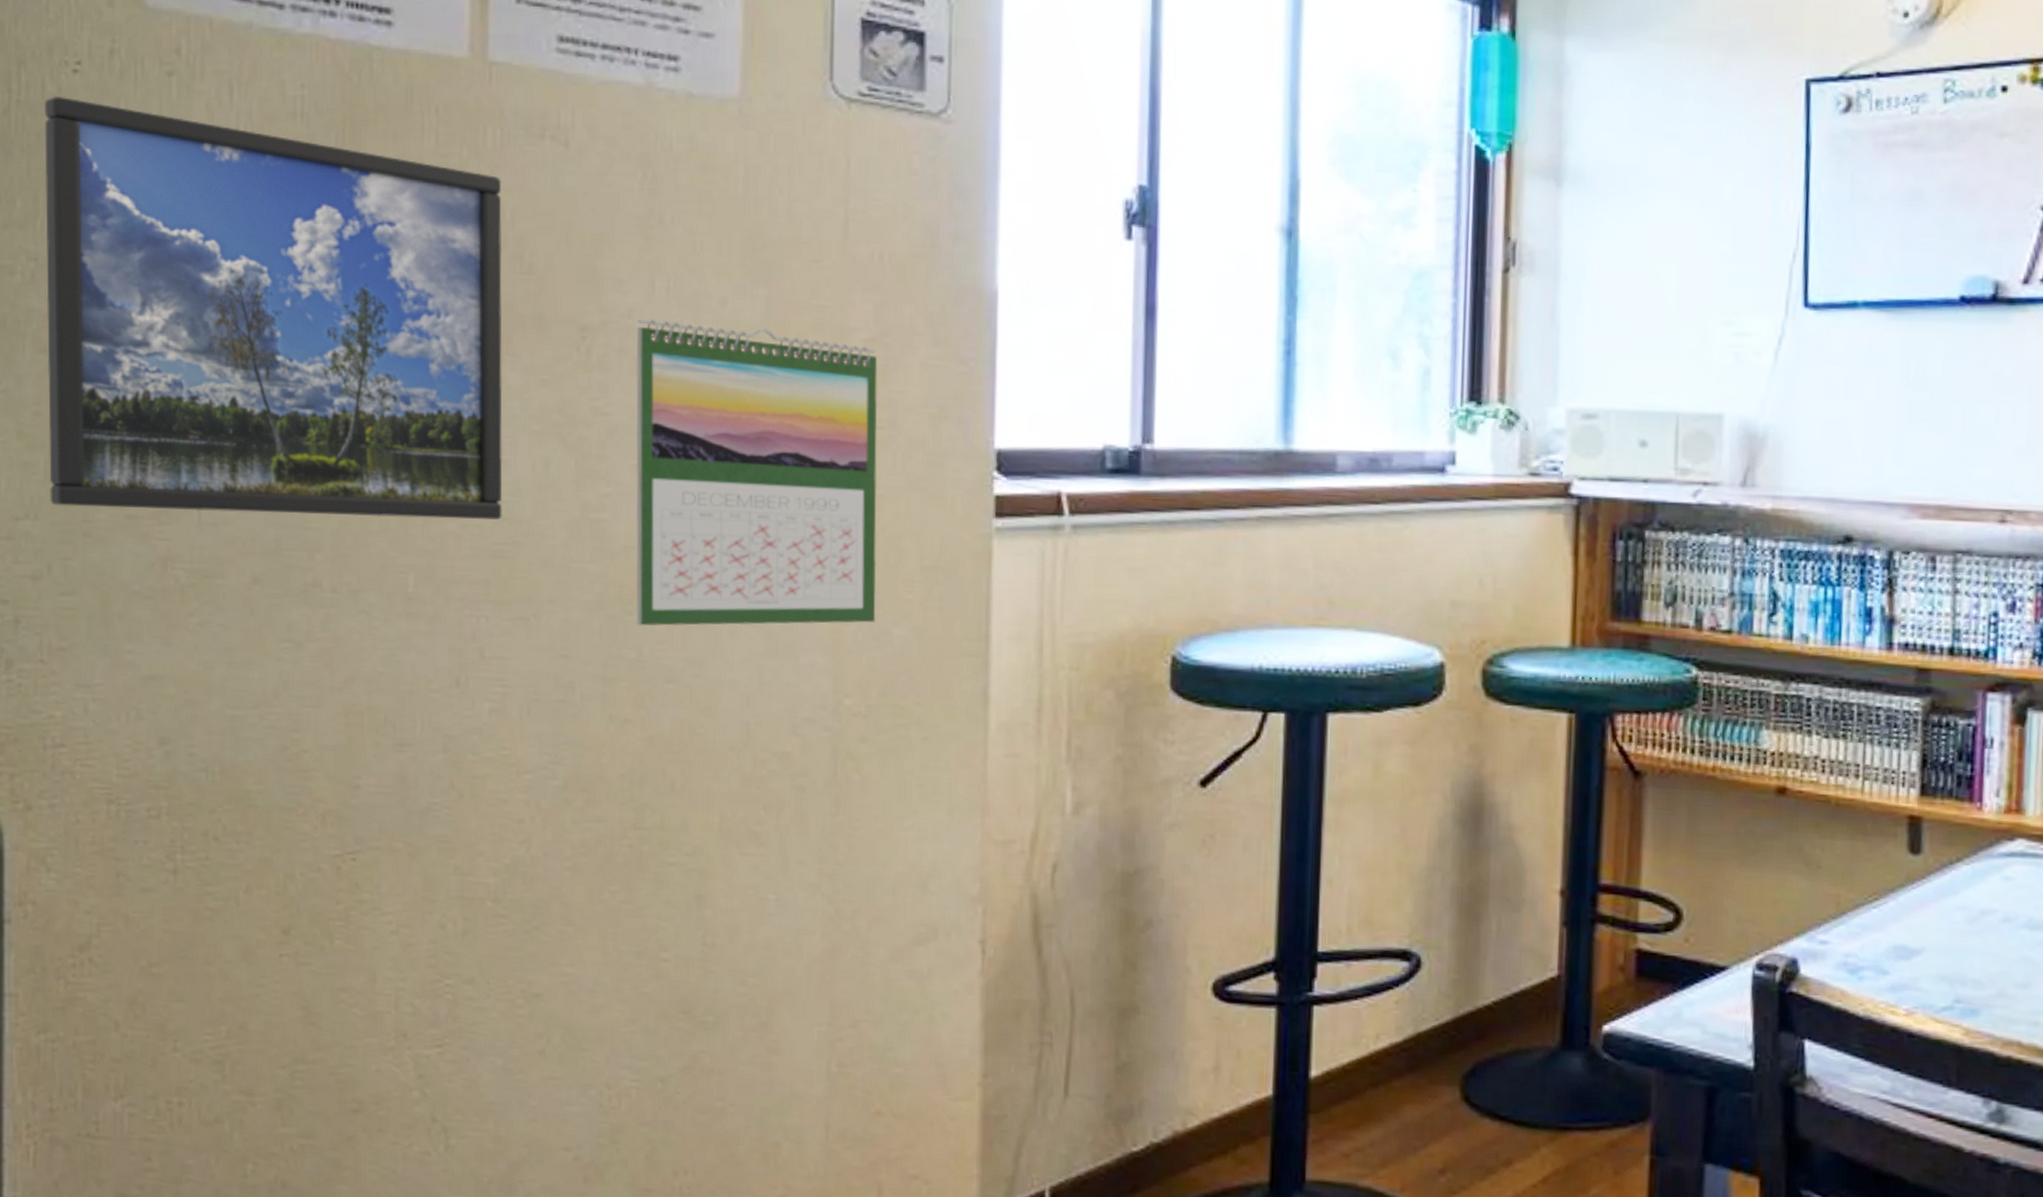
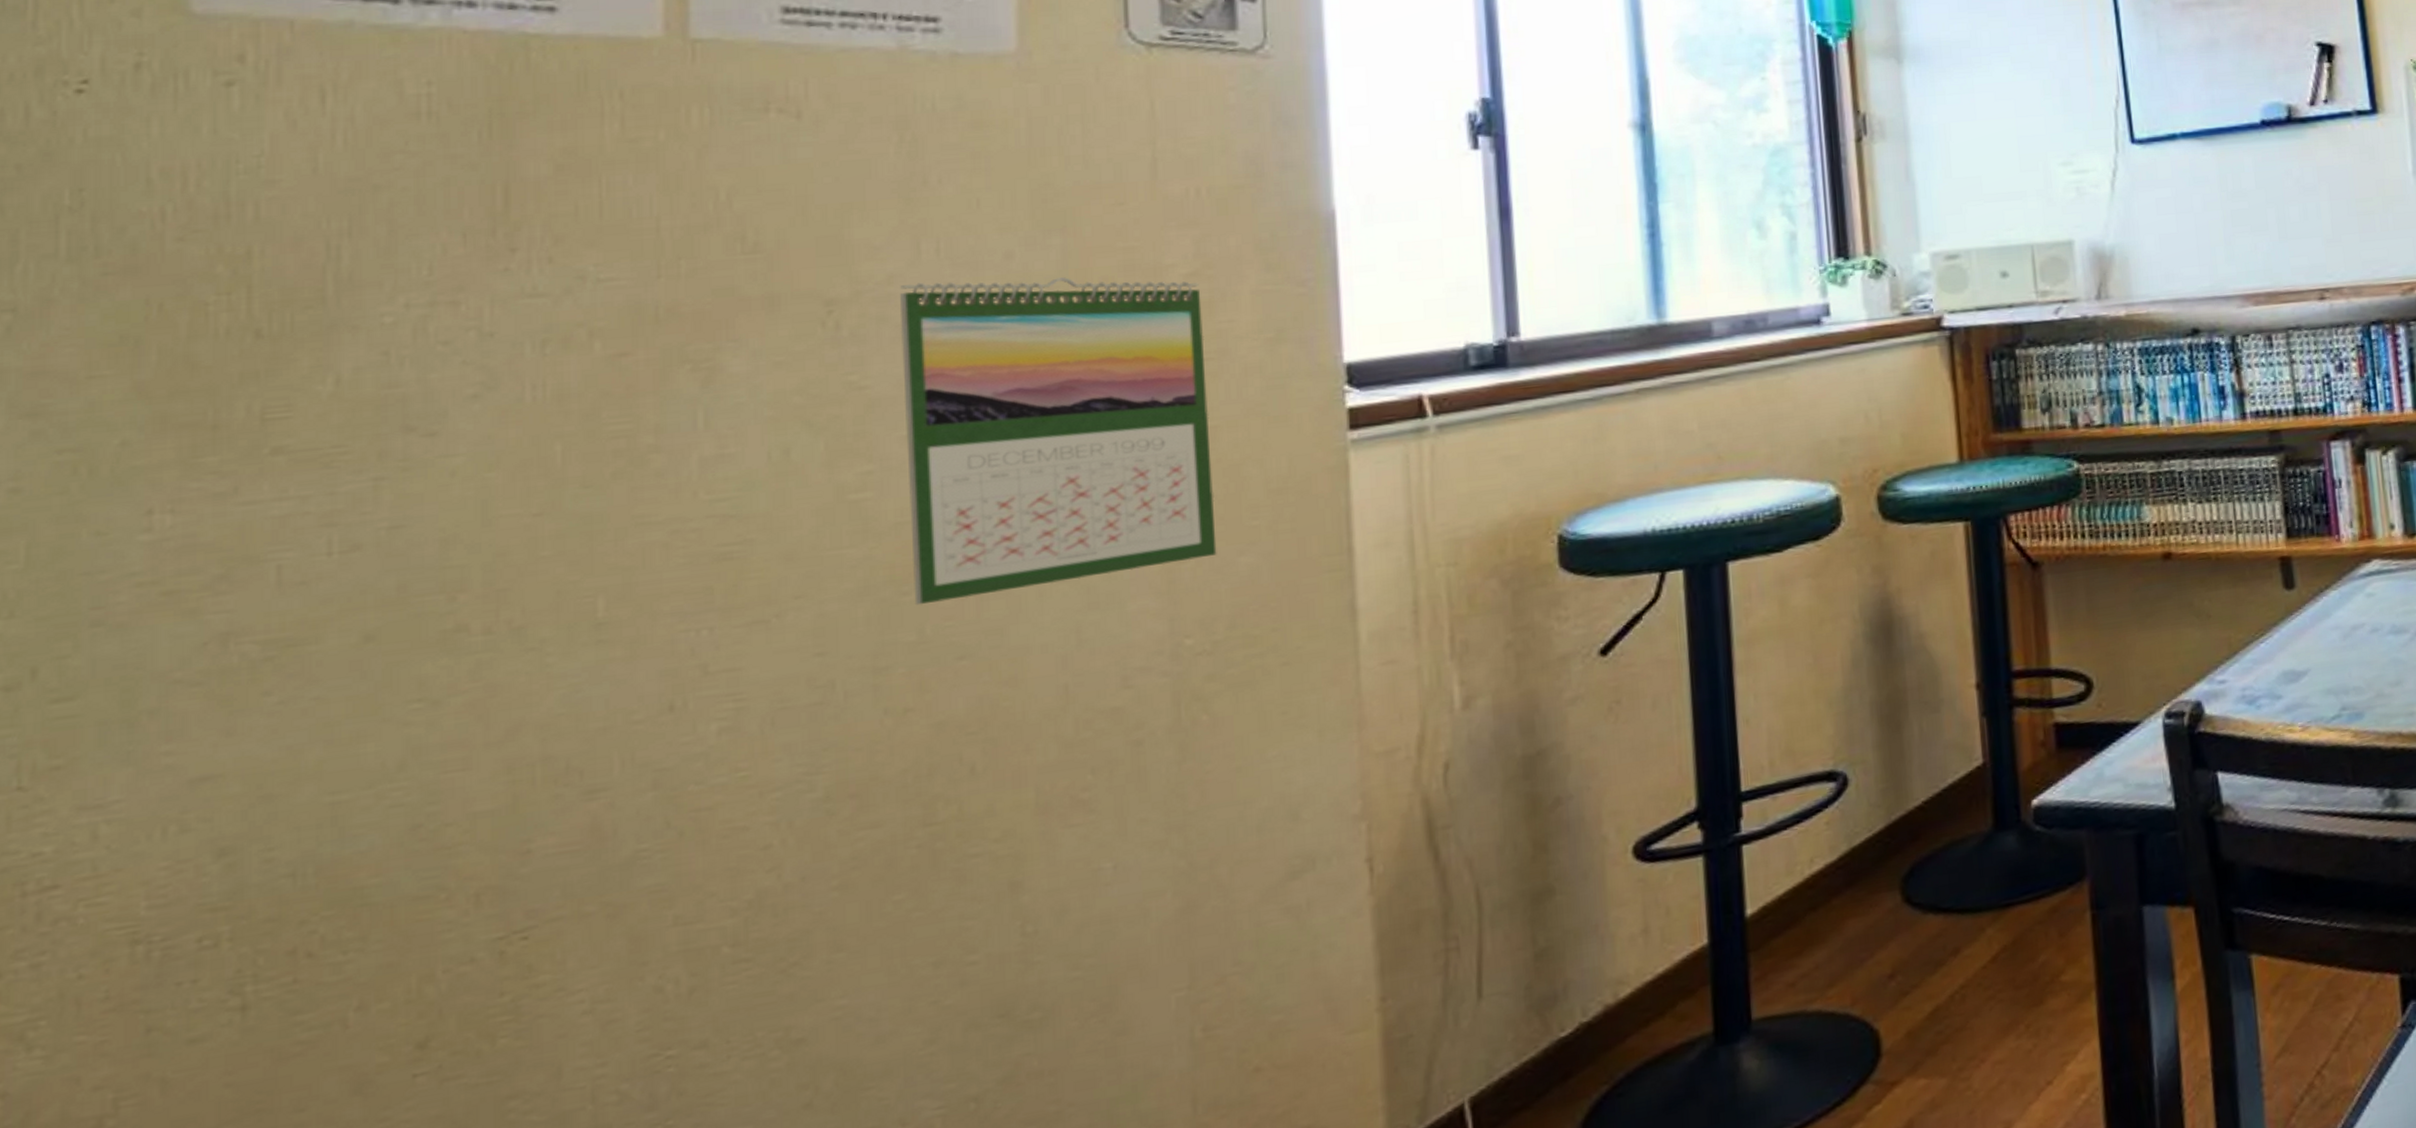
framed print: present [44,95,503,520] -> none [28,121,728,597]

